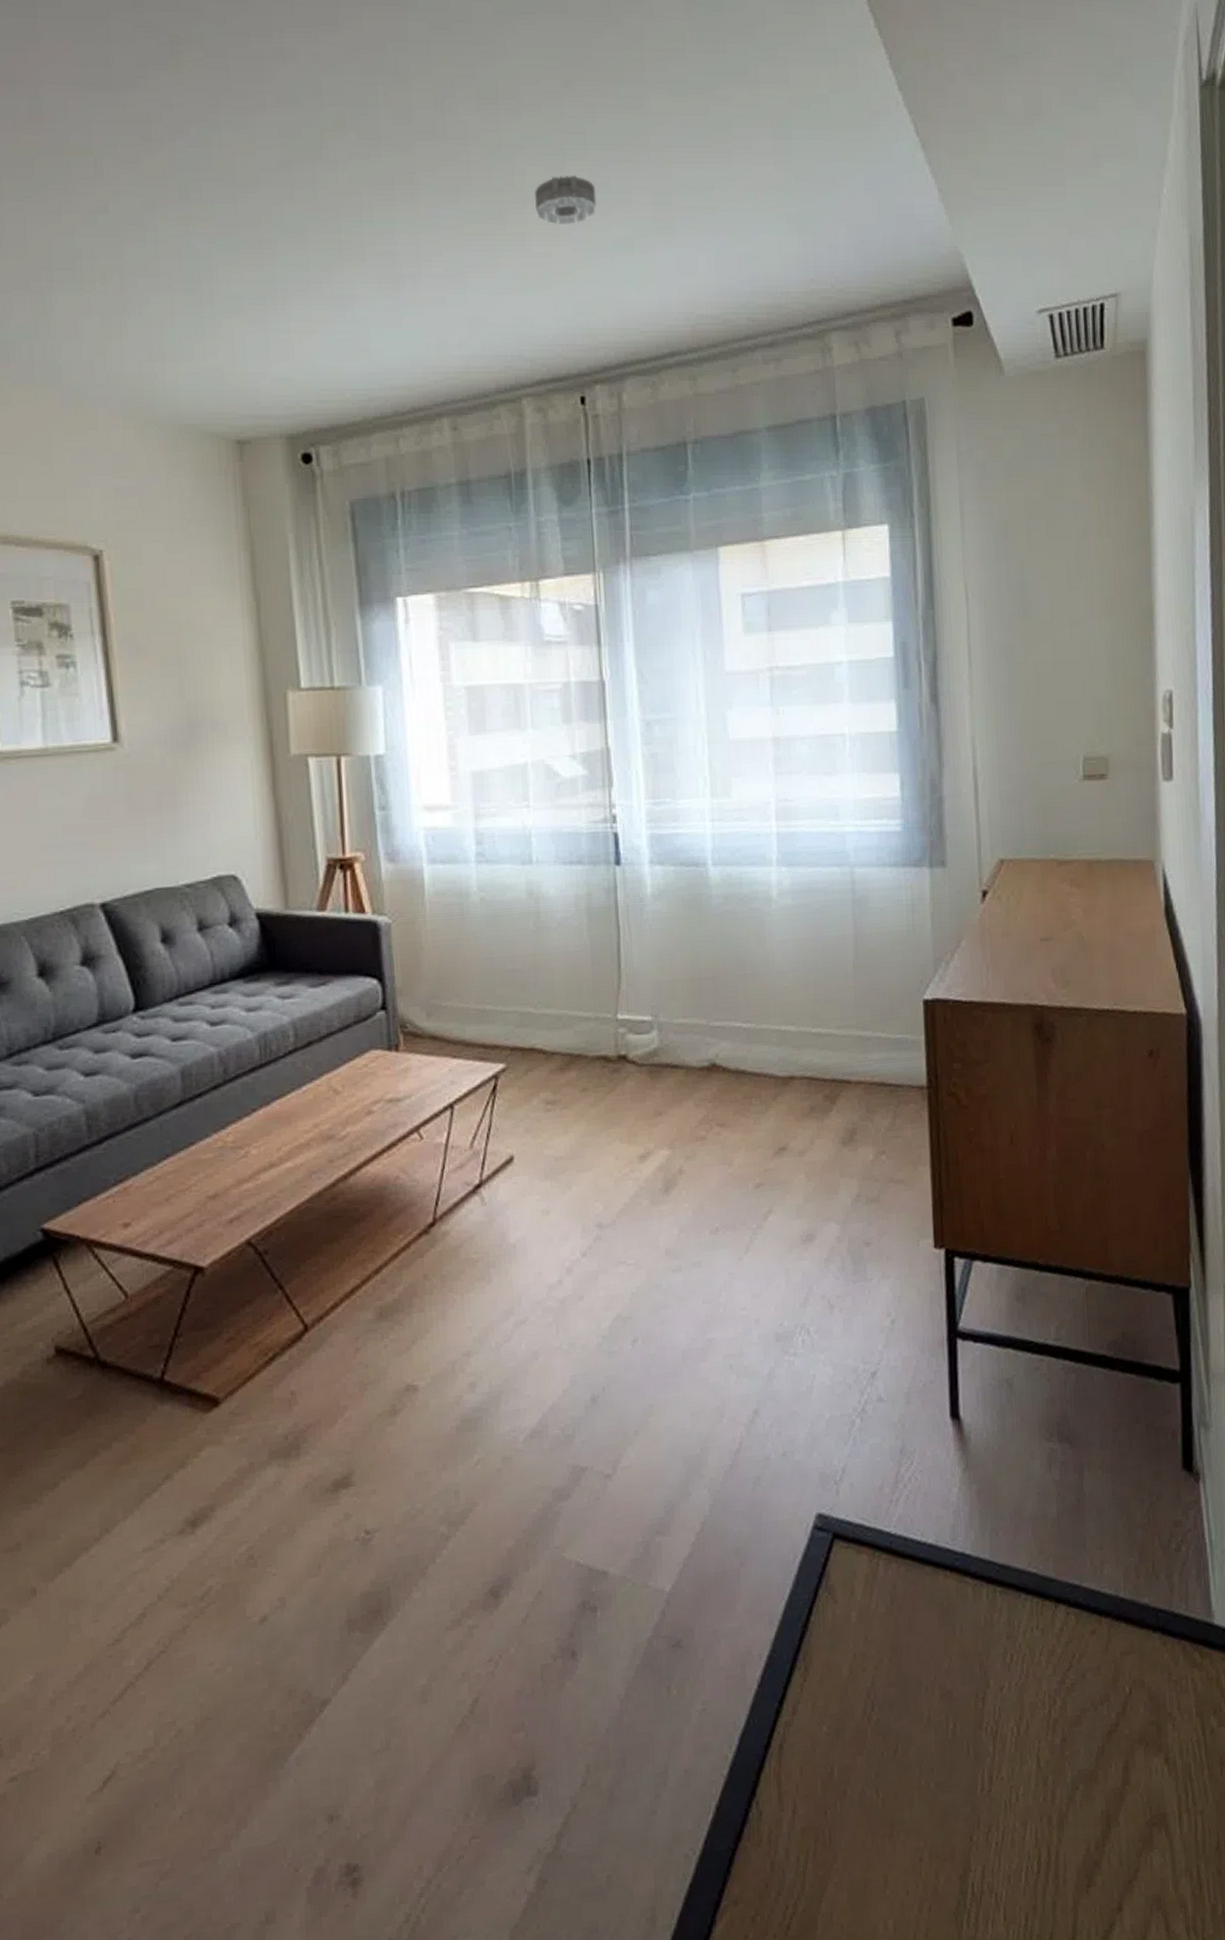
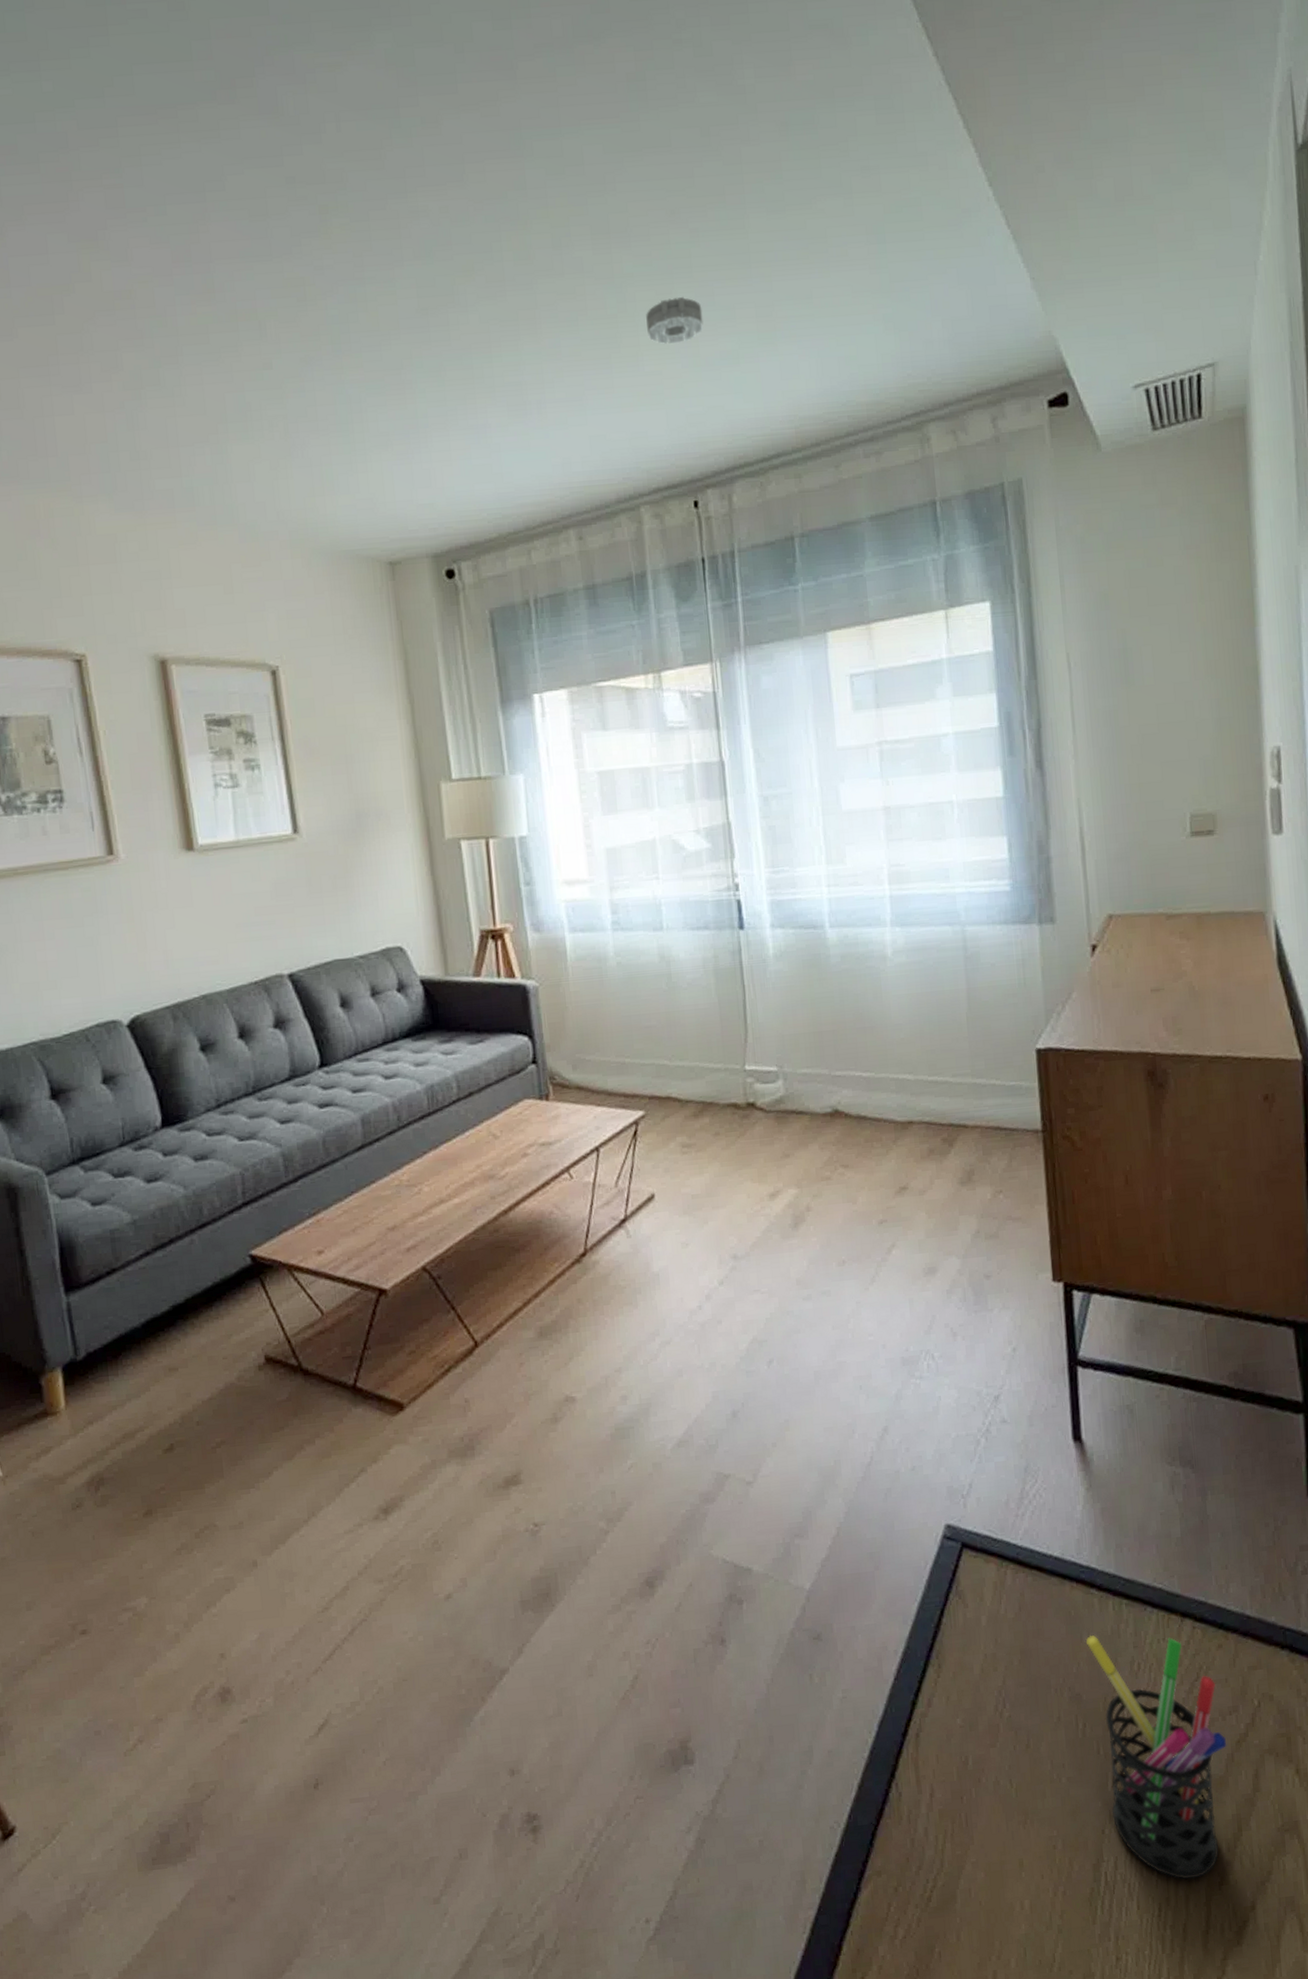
pen holder: none [959,1625,1098,1885] -> present [1086,1635,1227,1880]

